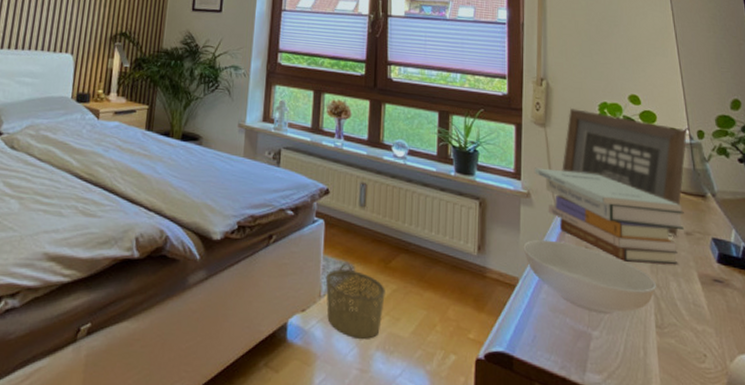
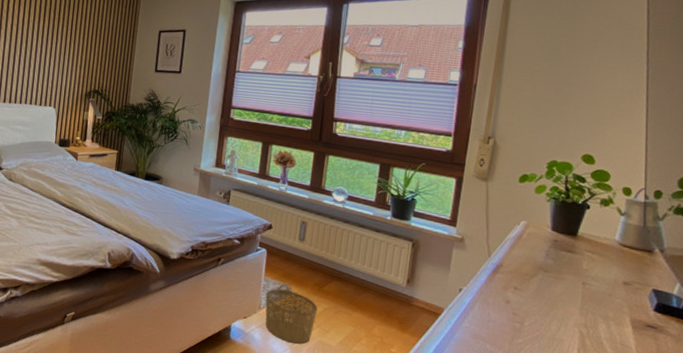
bowl: present [523,239,657,314] -> none [451,278,585,346]
books: present [534,167,684,264] -> none [470,216,625,309]
picture frame: present [562,108,688,236] -> none [499,165,644,284]

